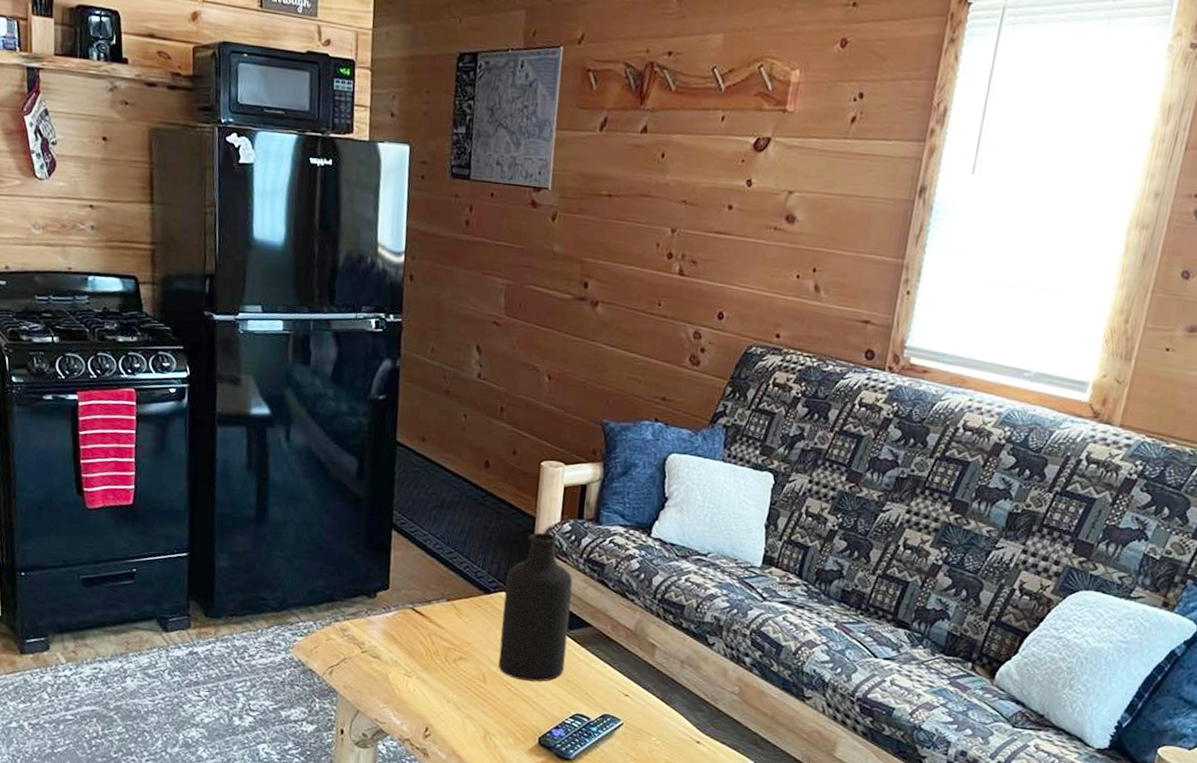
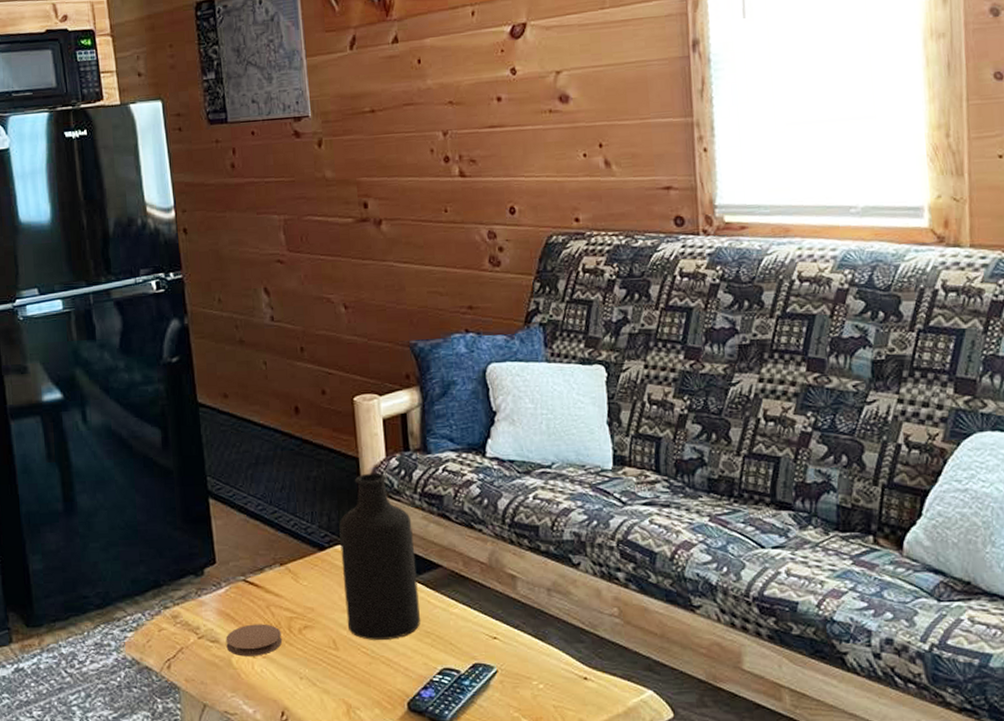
coaster: none [386,647,438,677] -> present [225,624,283,657]

